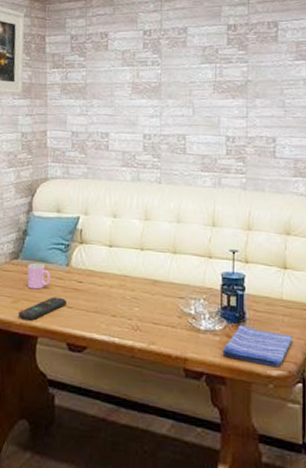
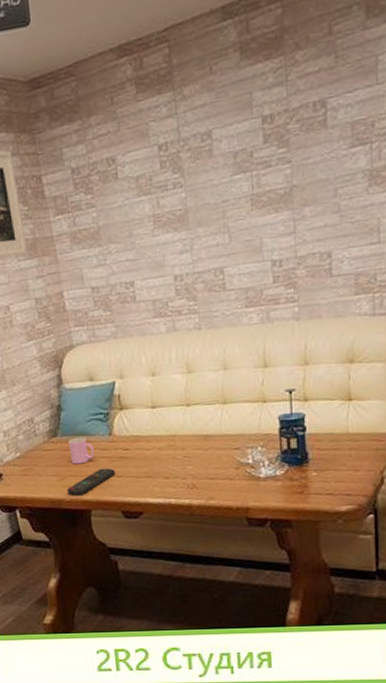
dish towel: present [222,324,293,366] -> none [286,465,362,502]

